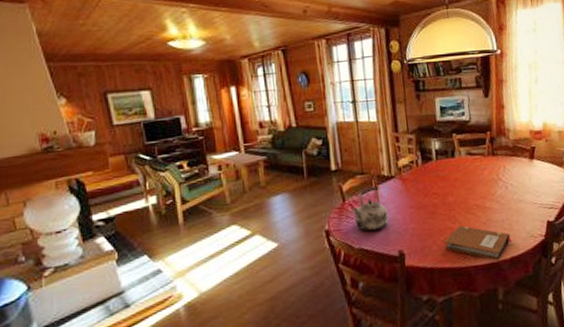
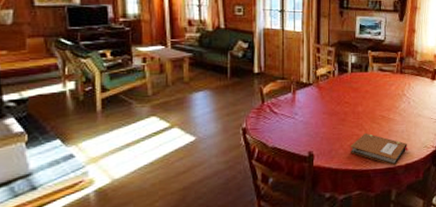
kettle: present [352,185,388,231] -> none [270,90,302,132]

